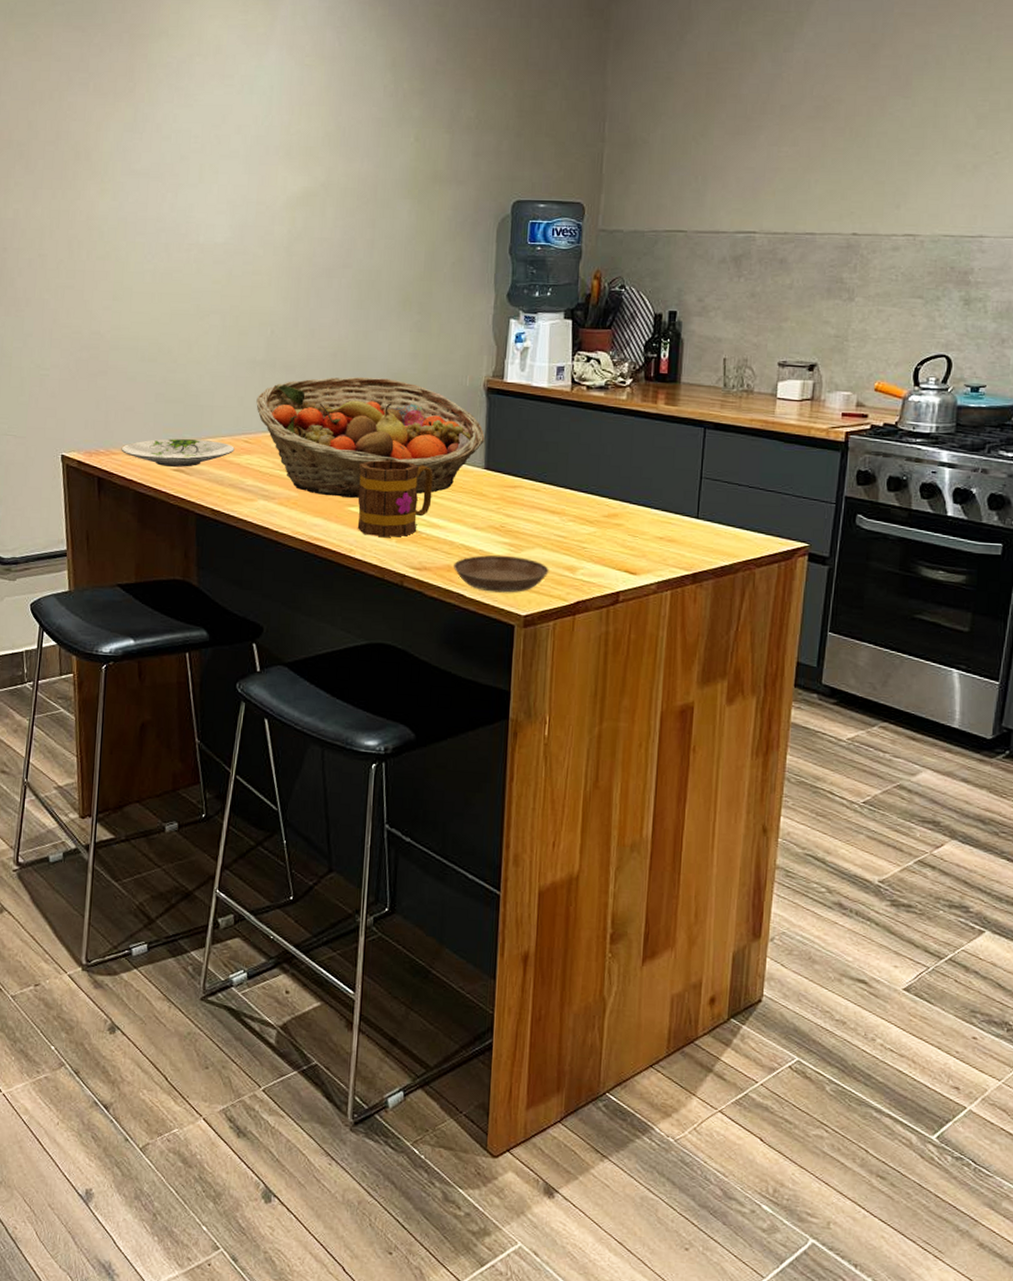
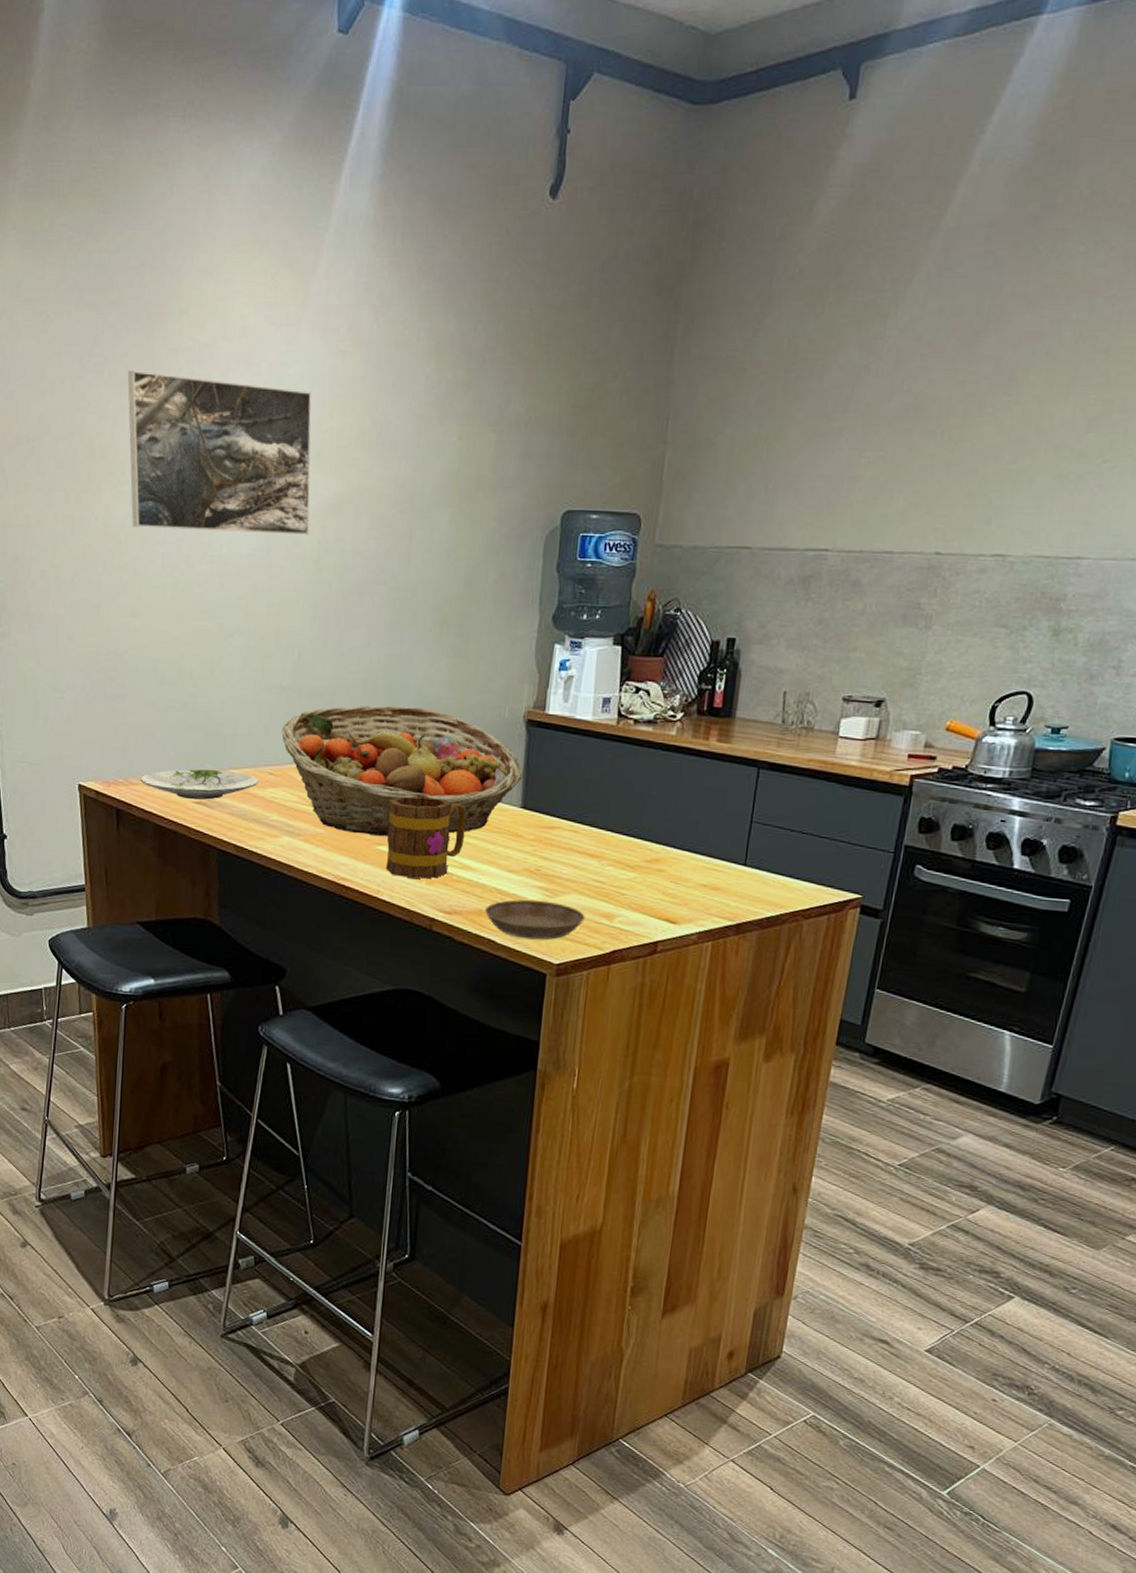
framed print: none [111,82,281,225] -> present [127,370,312,535]

